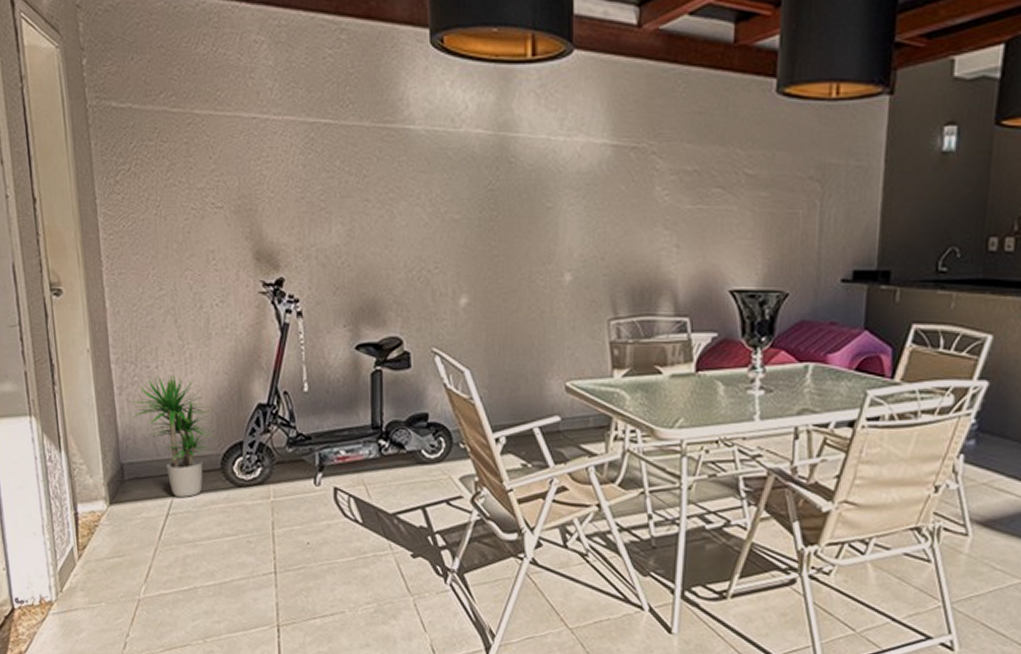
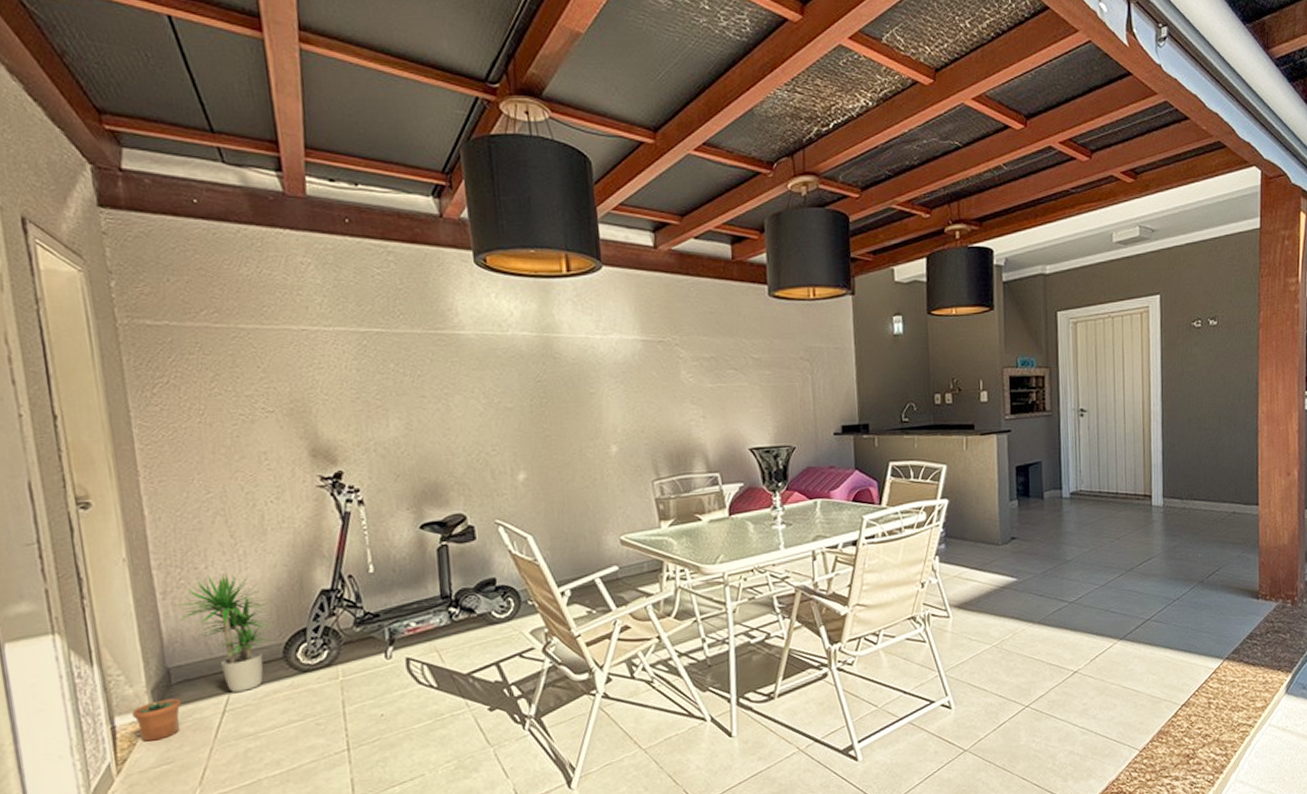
planter: none [92,493,132,533] -> present [132,698,181,742]

